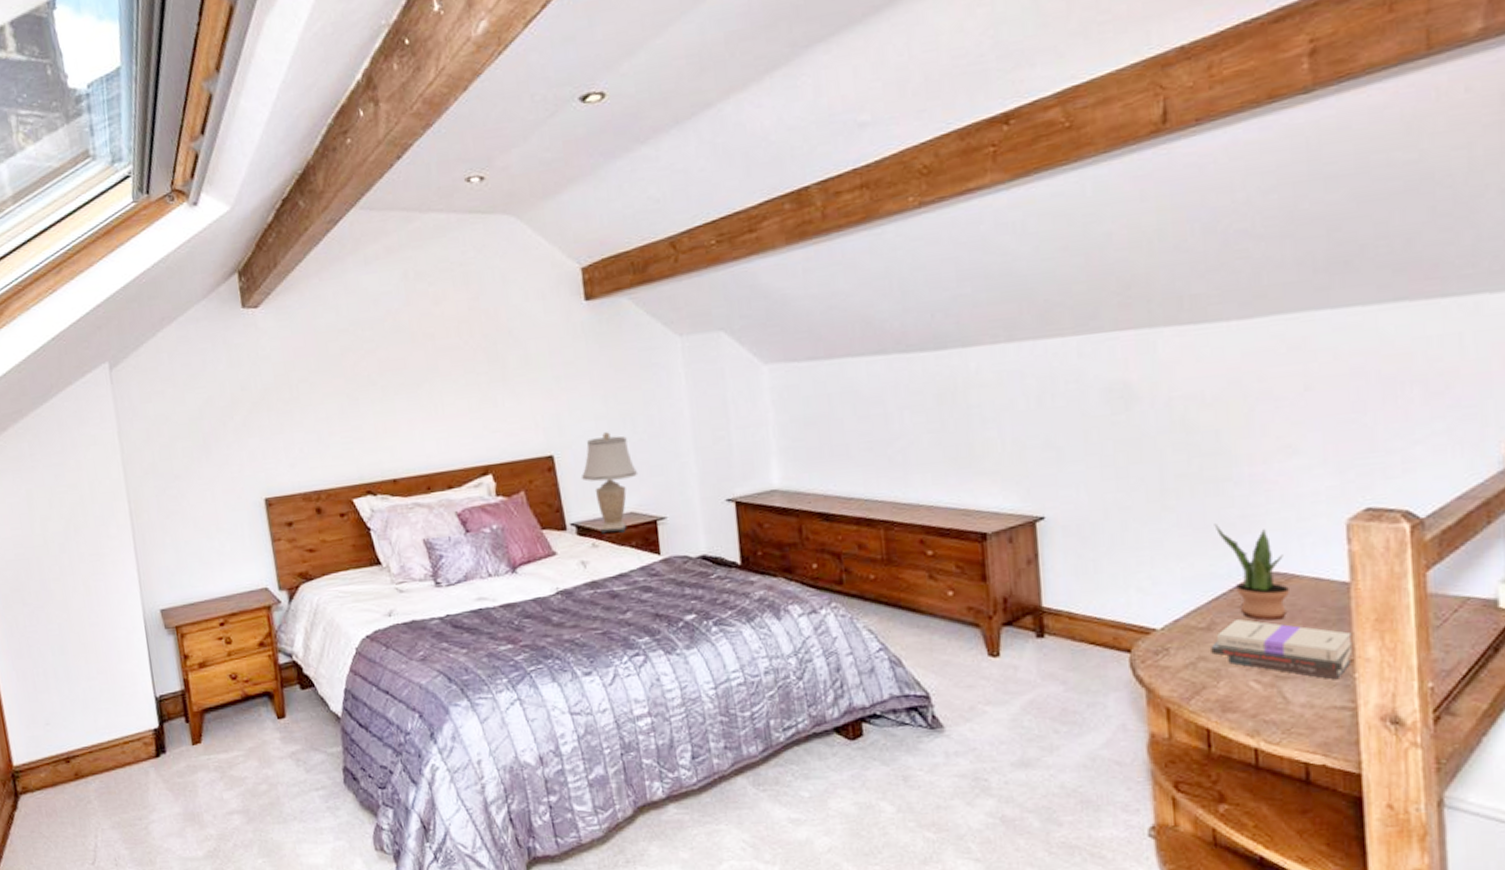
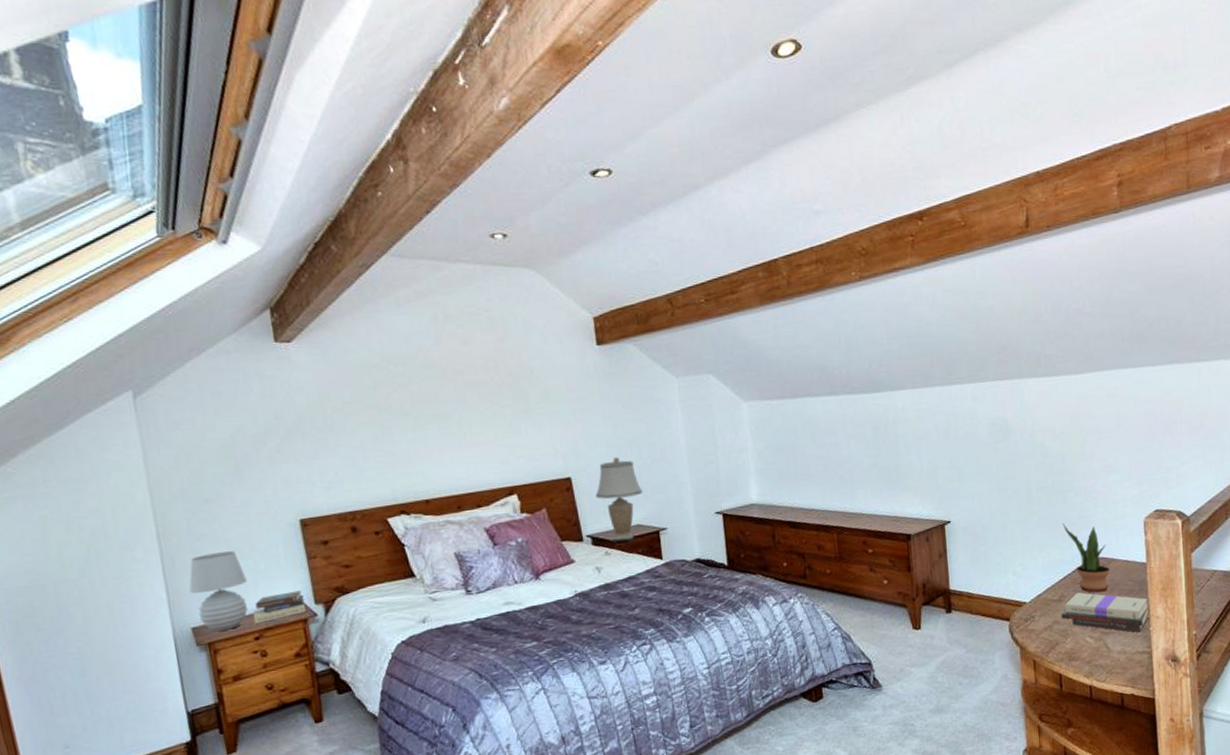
table lamp: none [158,530,213,615] -> present [189,551,248,632]
books: none [218,575,270,610] -> present [253,590,306,625]

